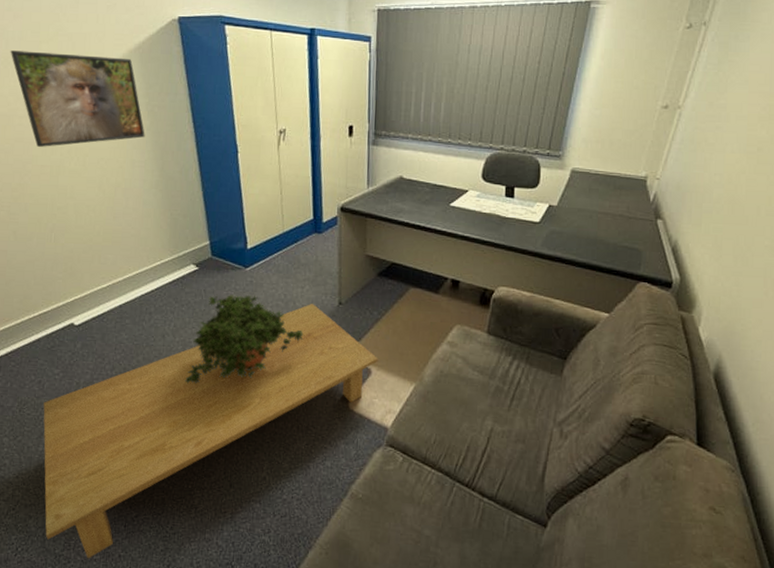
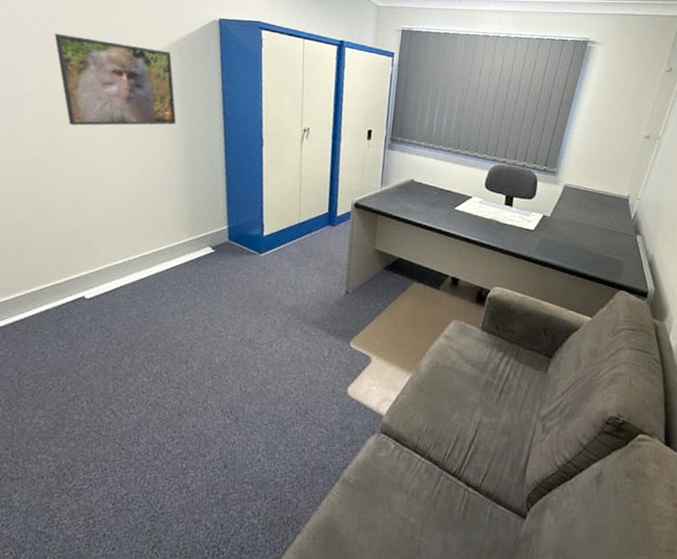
coffee table: present [43,303,378,559] -> none [29,291,379,538]
potted plant: present [185,294,304,384] -> none [190,277,310,363]

